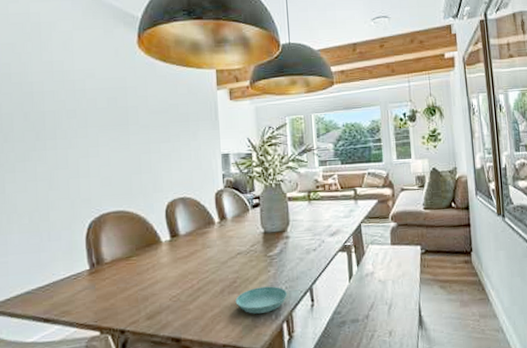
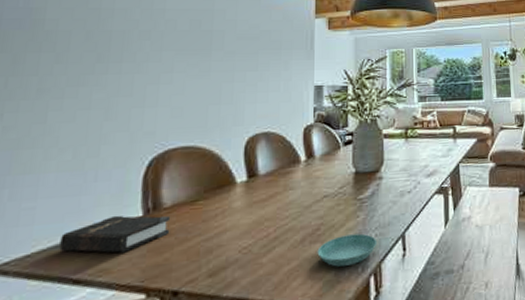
hardback book: none [30,268,113,299] -> present [59,215,171,253]

